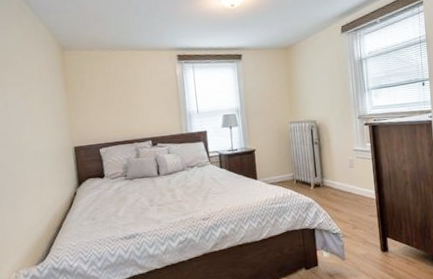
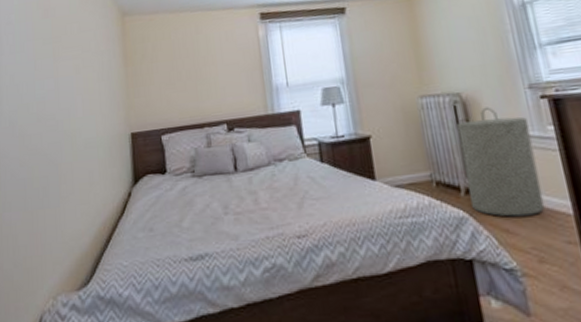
laundry hamper: none [312,130,360,202] -> present [457,107,546,217]

